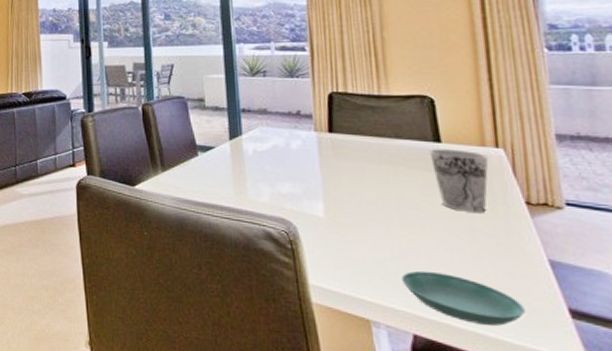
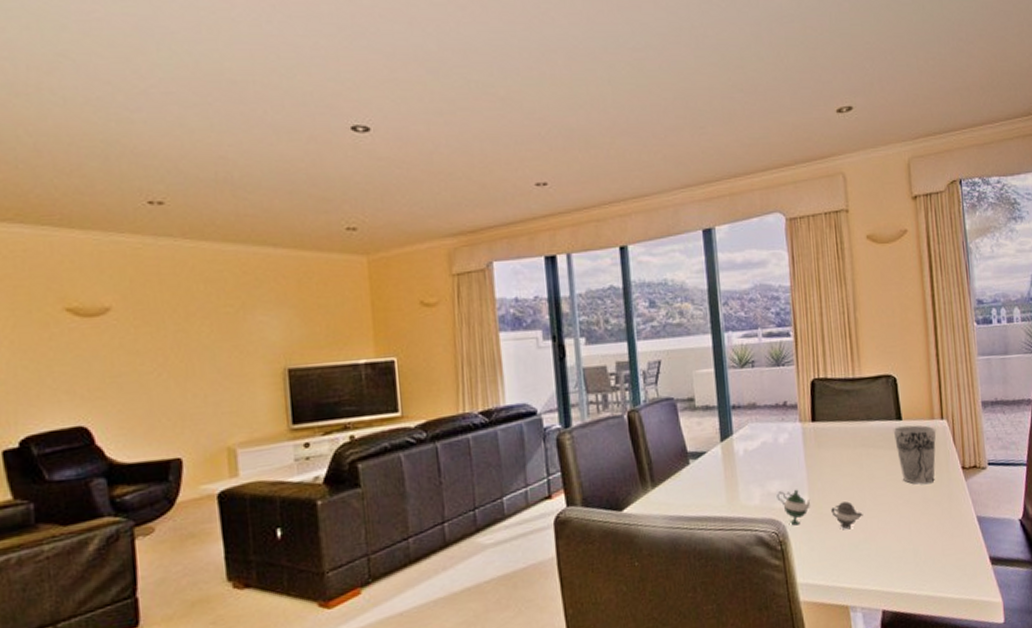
teapot: none [287,193,390,244] -> present [776,489,863,530]
saucer: present [401,270,525,326] -> none [872,545,961,588]

